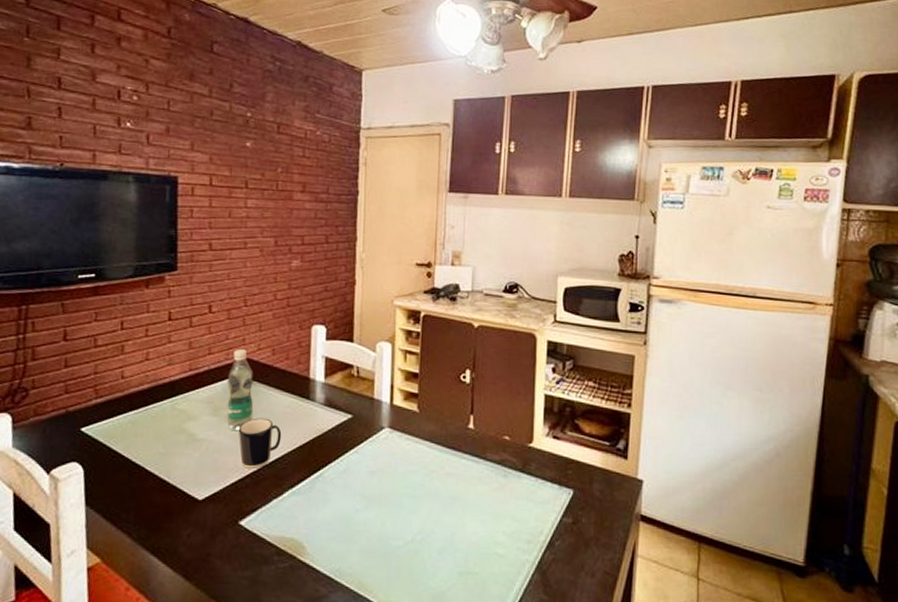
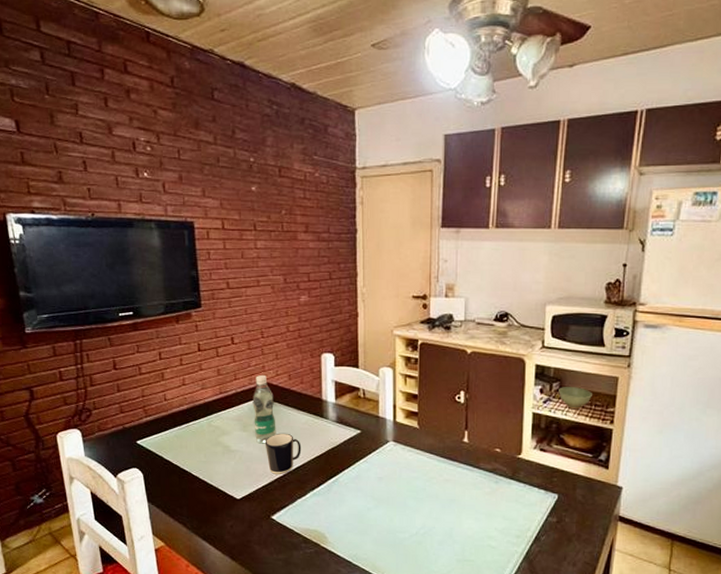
bowl: none [572,366,608,392] -> present [558,387,592,410]

